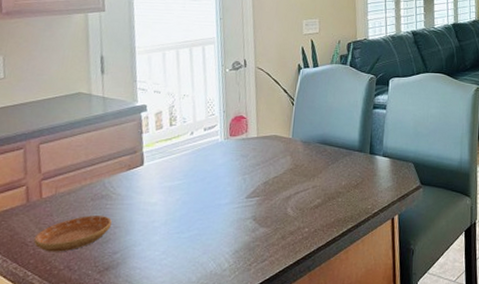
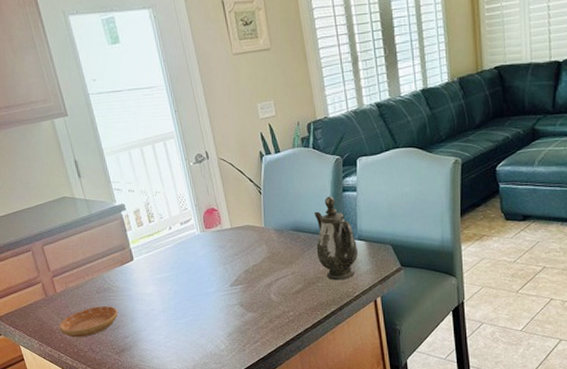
teapot: none [340,112,382,196] -> present [314,196,358,281]

